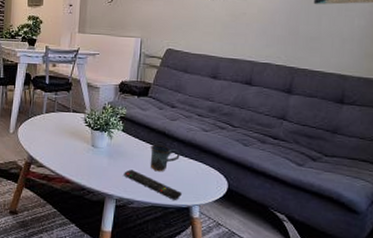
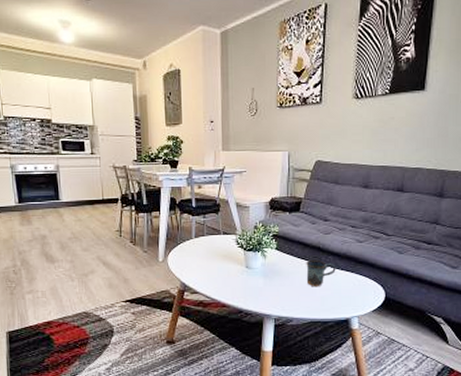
remote control: present [124,170,182,200] -> none [280,288,340,314]

